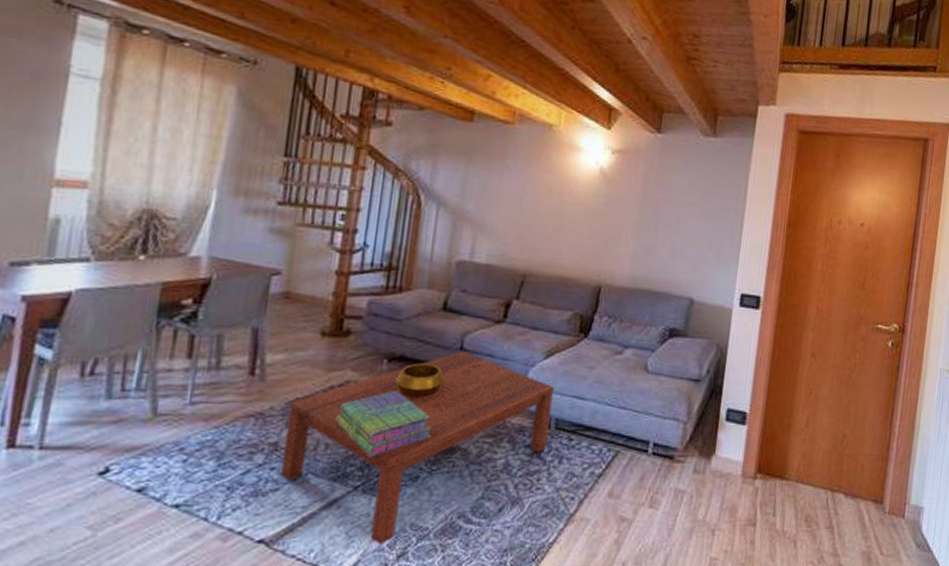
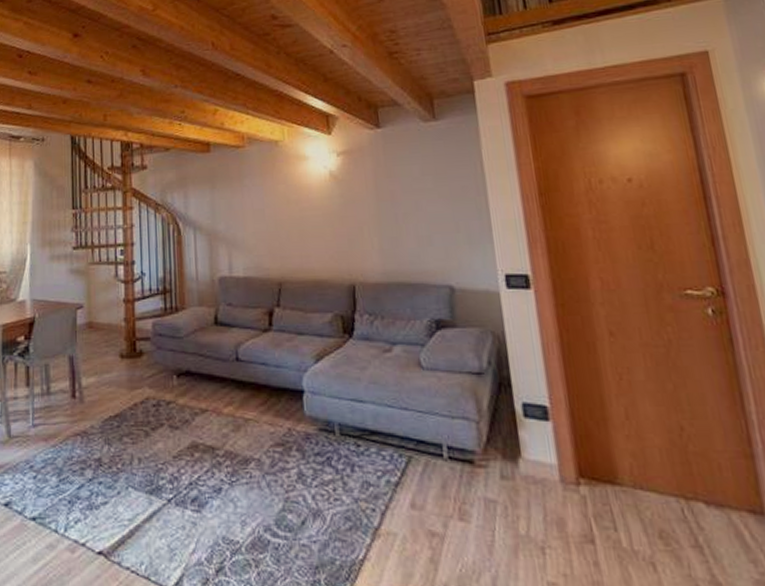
coffee table: present [281,351,554,545] -> none [106,362,336,559]
stack of books: present [334,390,432,457] -> none [142,404,225,469]
decorative bowl: present [395,363,445,398] -> none [186,376,228,410]

